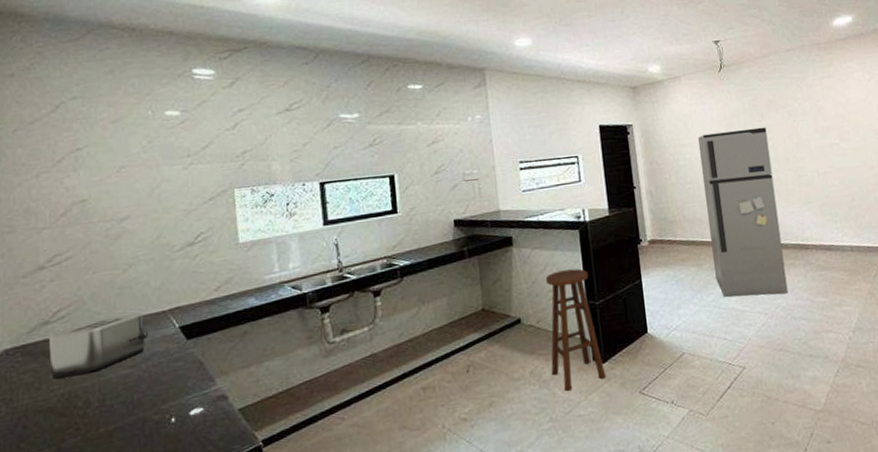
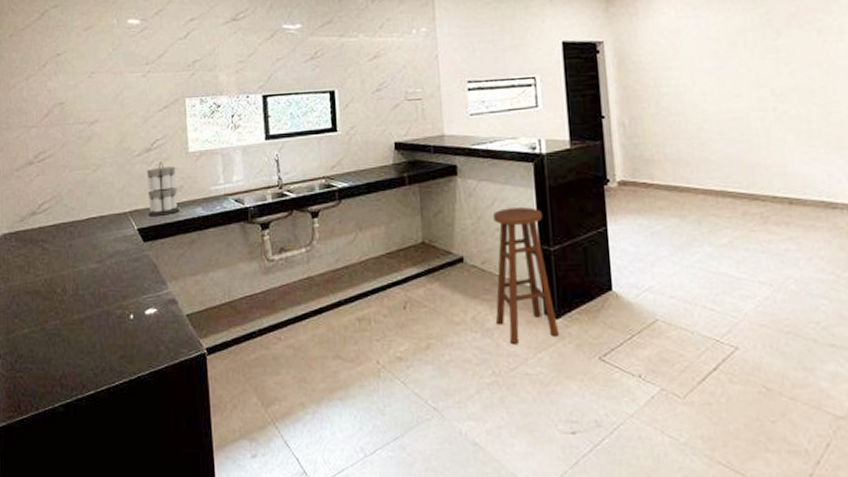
toaster: present [49,313,148,379] -> none [36,212,112,265]
spice rack: none [189,253,229,314] -> present [146,160,179,218]
refrigerator: present [697,127,788,297] -> none [687,47,804,263]

